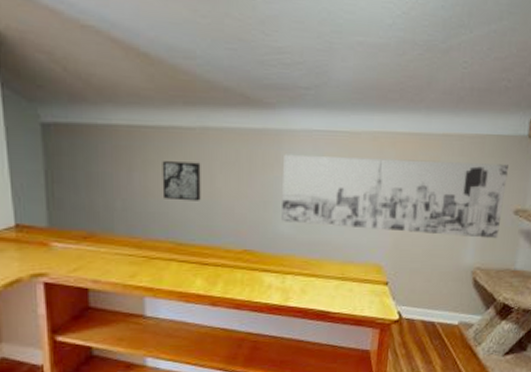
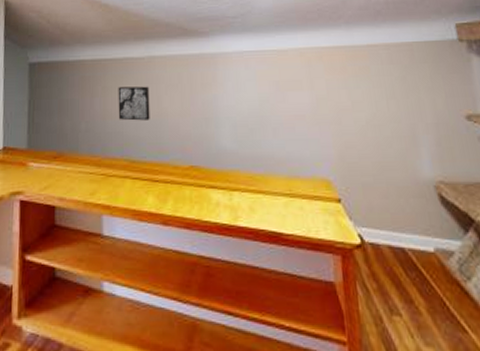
wall art: present [282,154,508,239] -> none [220,69,455,148]

